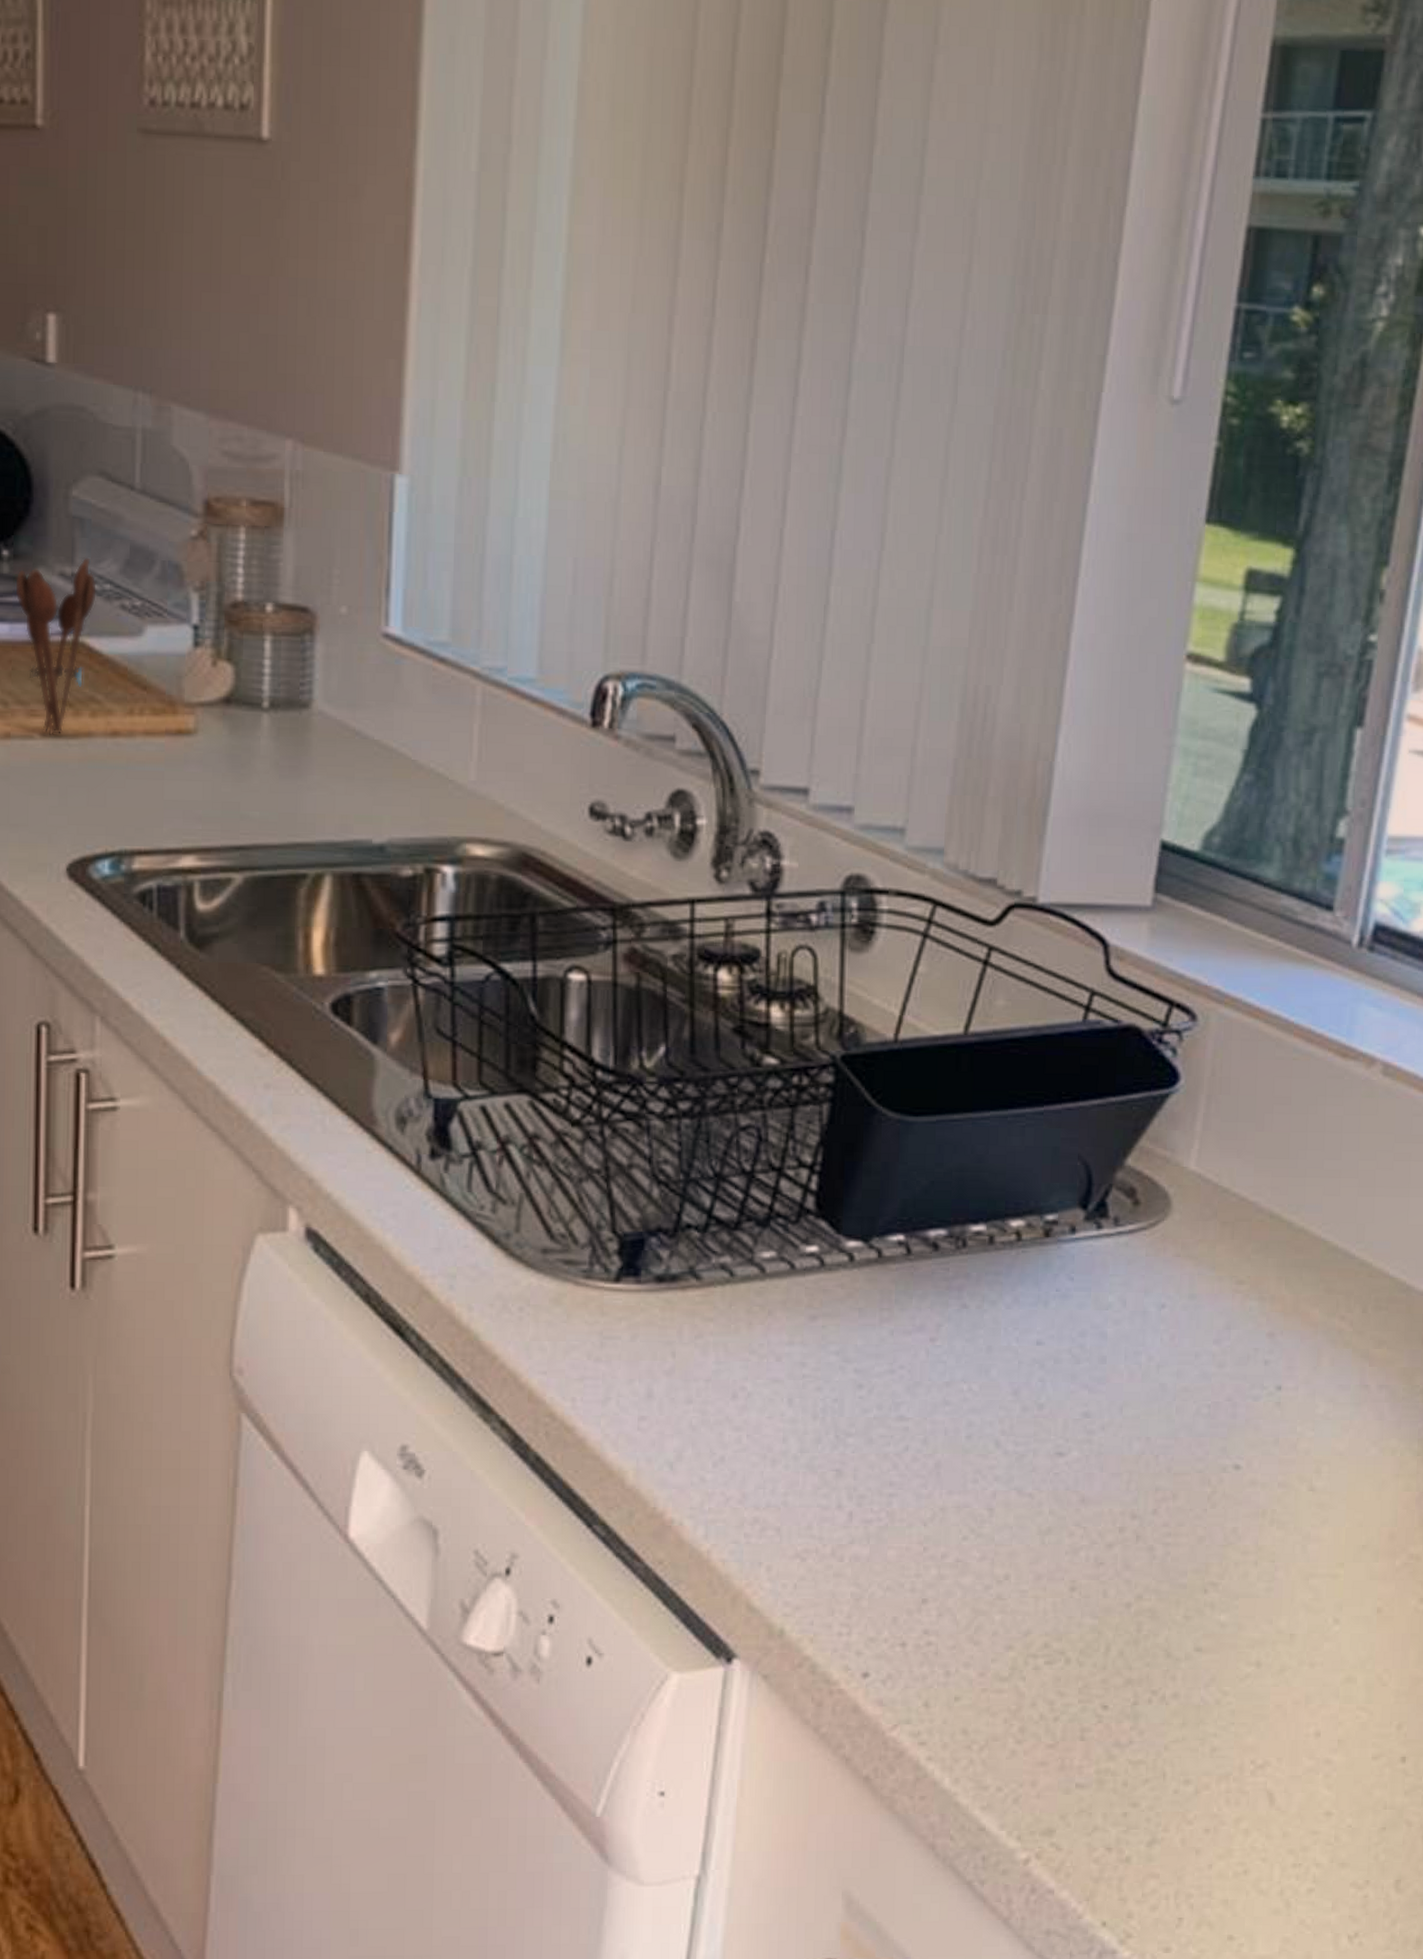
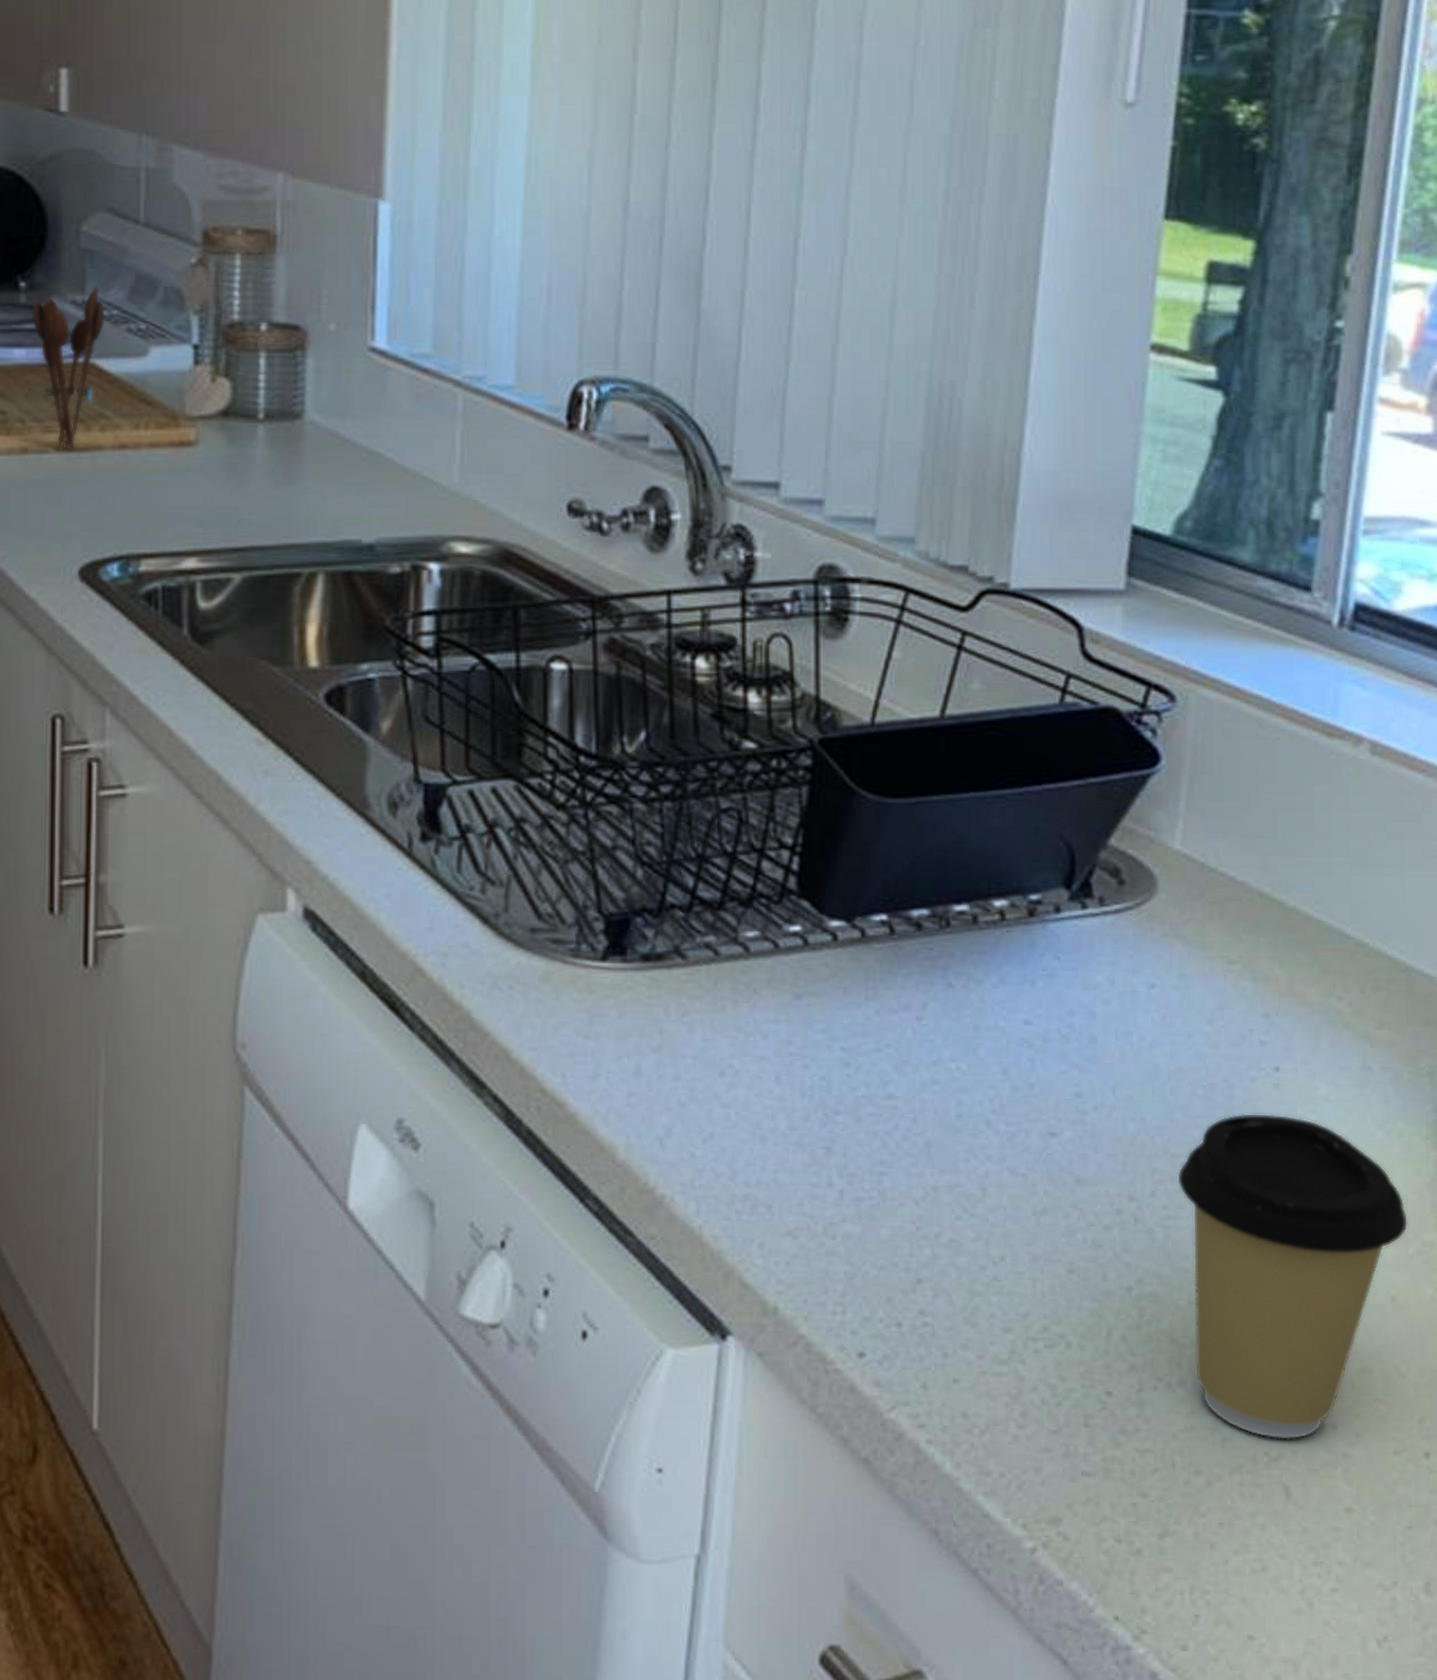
coffee cup: none [1179,1431,1397,1748] -> present [1177,1113,1409,1440]

